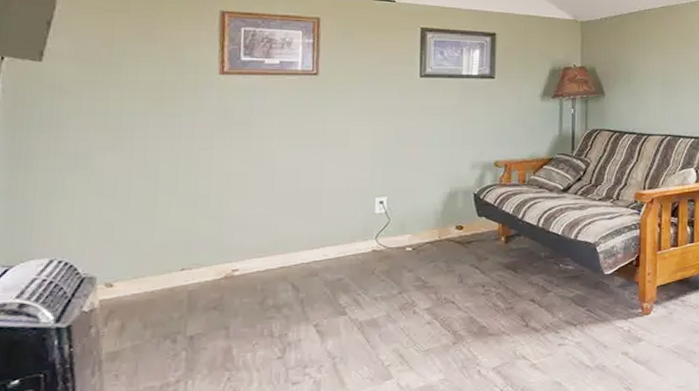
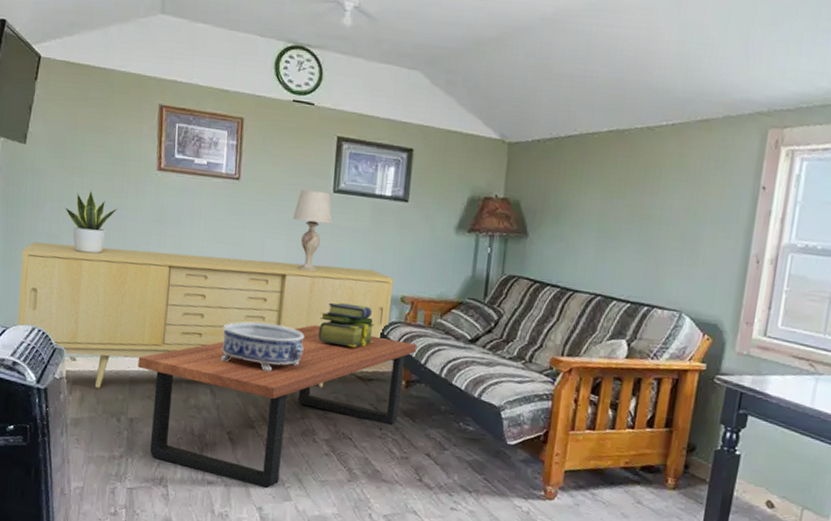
sideboard: none [27,142,486,312] -> present [18,242,394,388]
potted plant: none [97,102,169,169] -> present [65,190,117,254]
coffee table: none [198,201,513,374] -> present [137,325,416,488]
decorative bowl: none [303,207,398,254] -> present [220,321,305,372]
table lamp: none [378,78,421,152] -> present [292,189,333,272]
stack of books: none [412,175,470,216] -> present [318,302,375,348]

